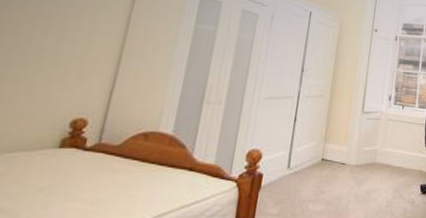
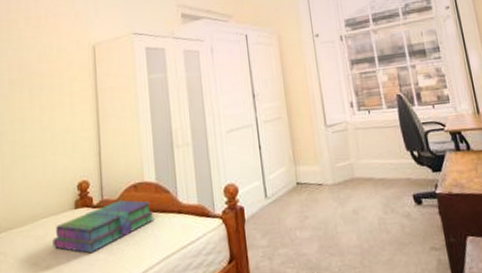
stack of books: none [14,146,161,200] -> present [53,200,155,254]

